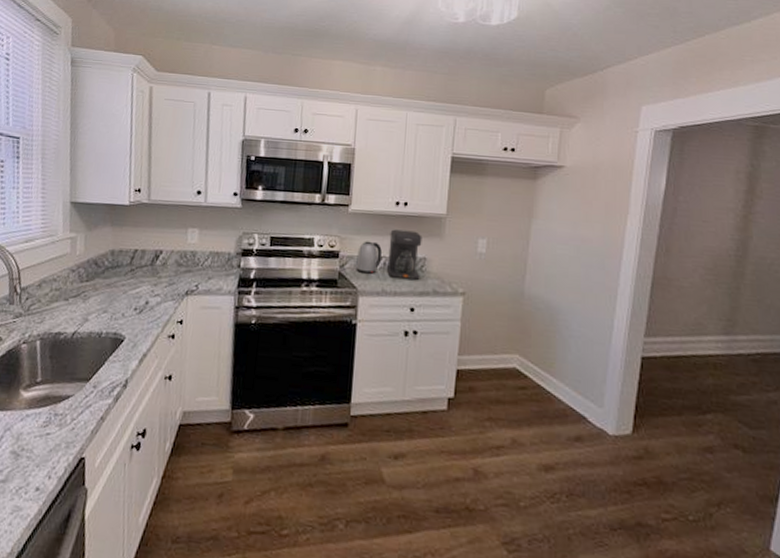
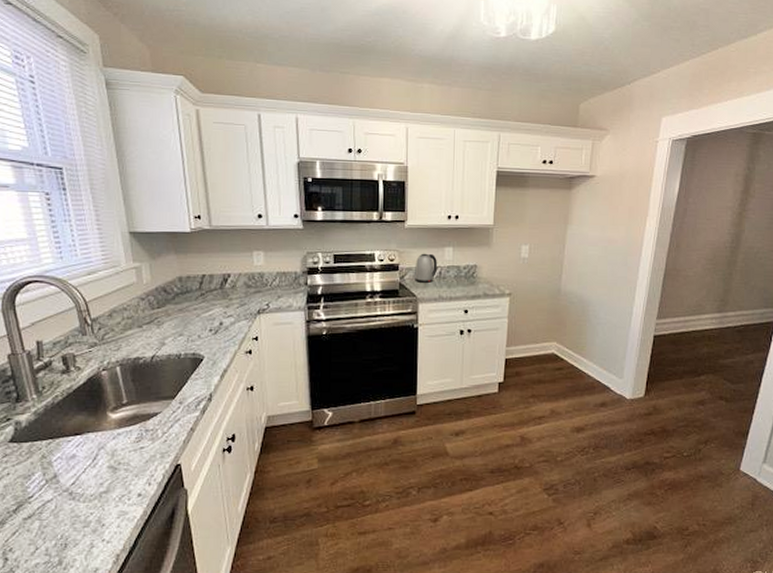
coffee maker: present [386,229,422,280] -> none [442,241,473,285]

